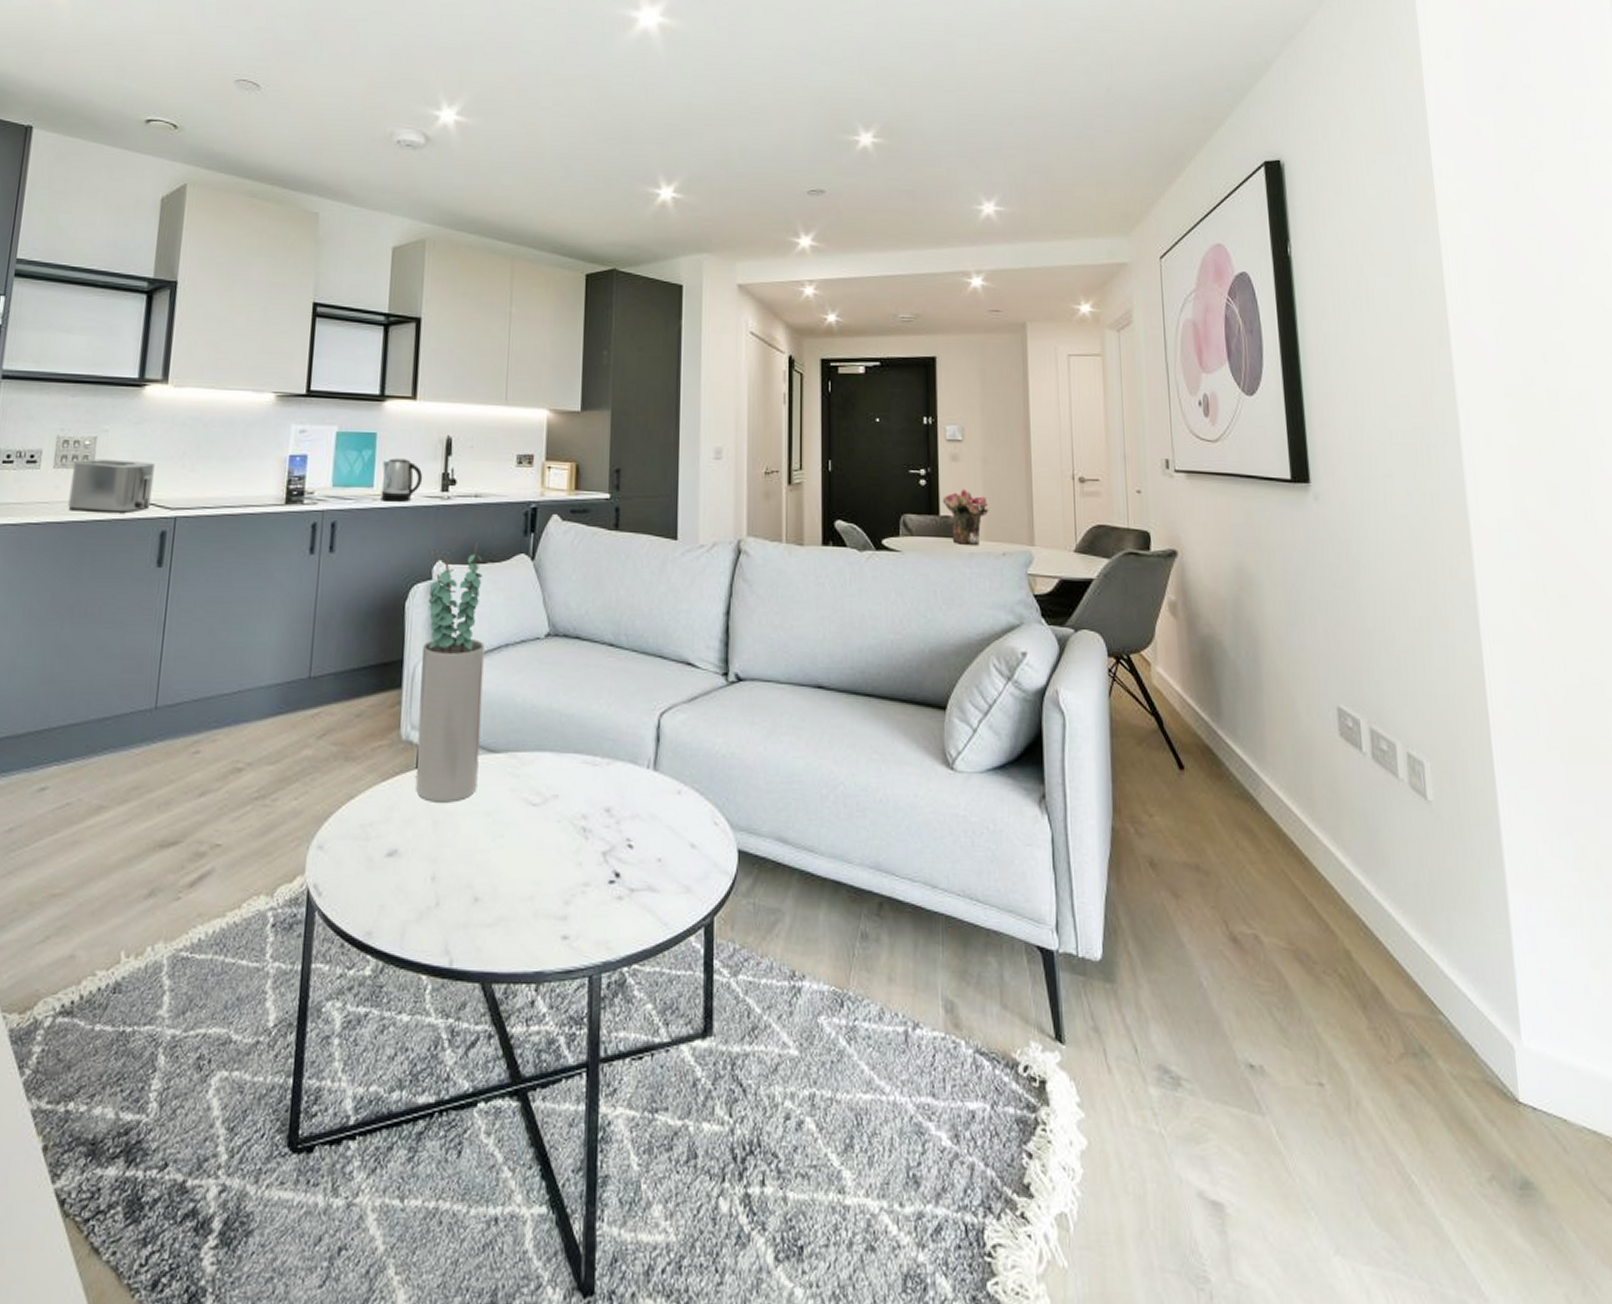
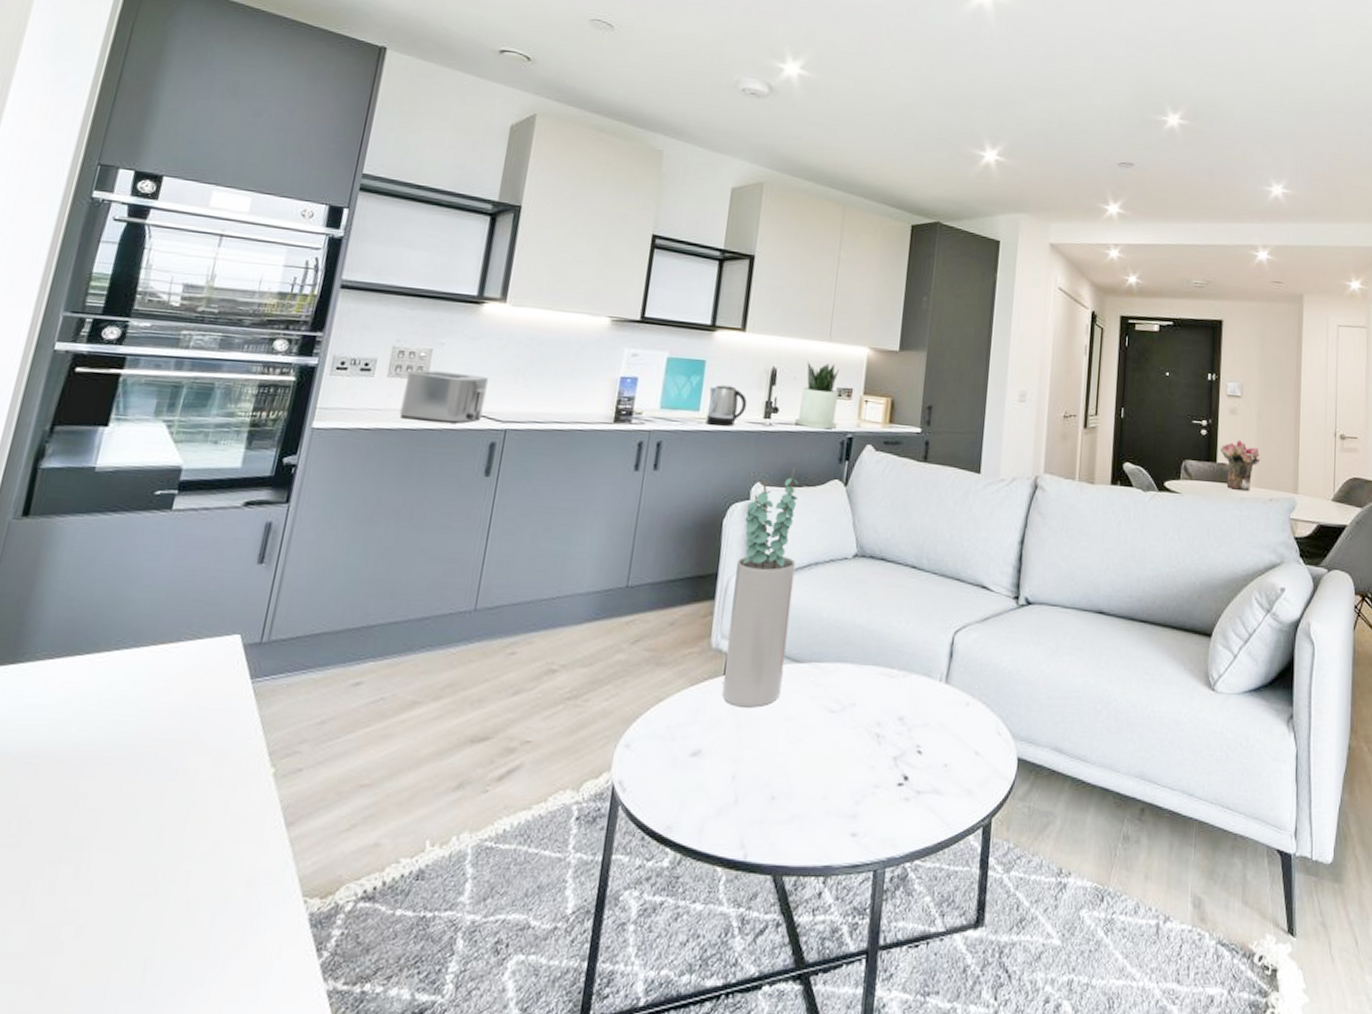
planter: none [474,428,521,500] -> present [794,362,839,430]

